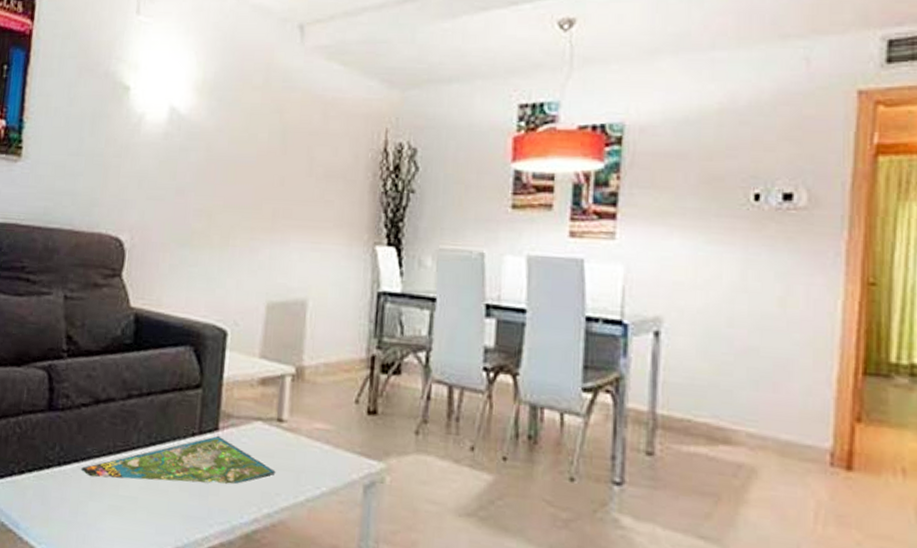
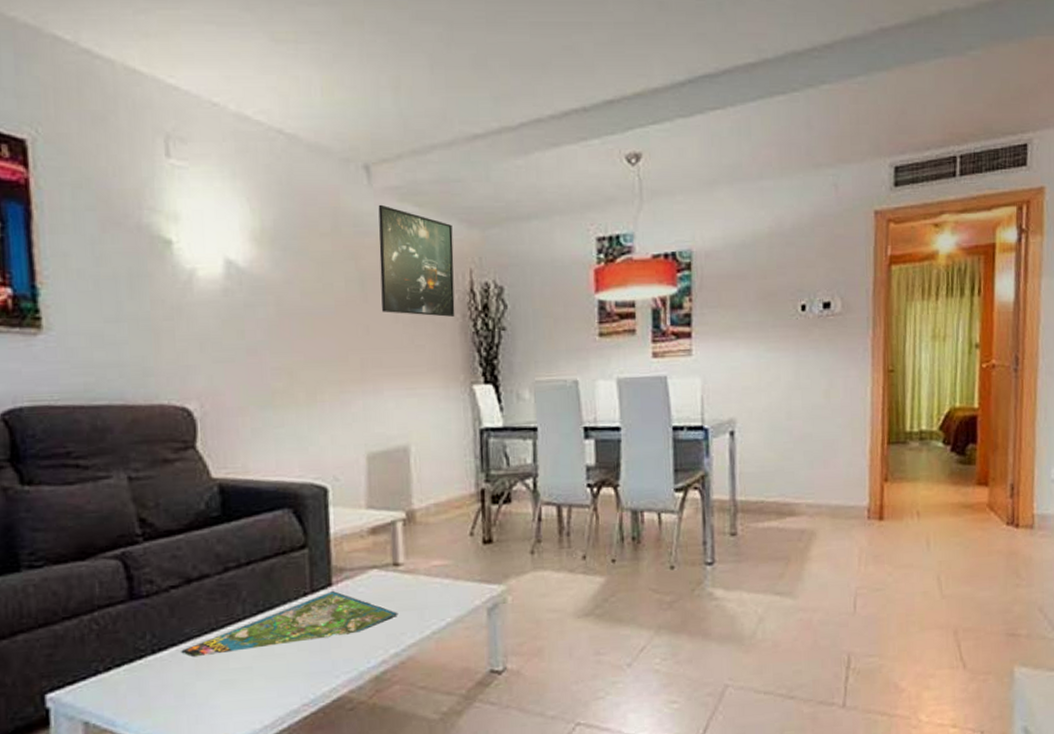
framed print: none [298,62,374,175] -> present [378,204,455,317]

